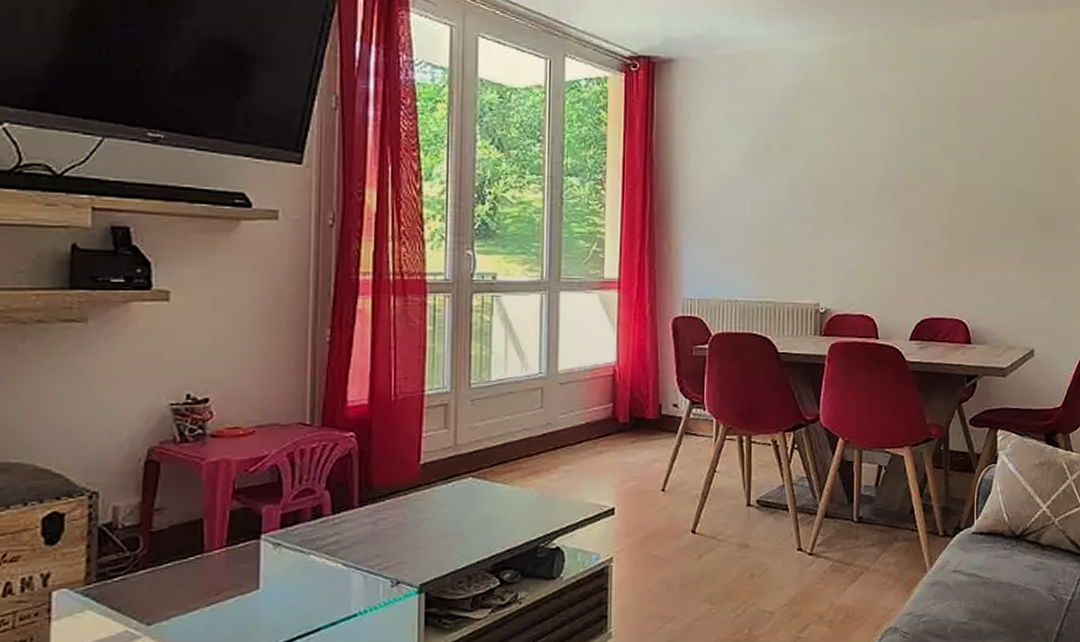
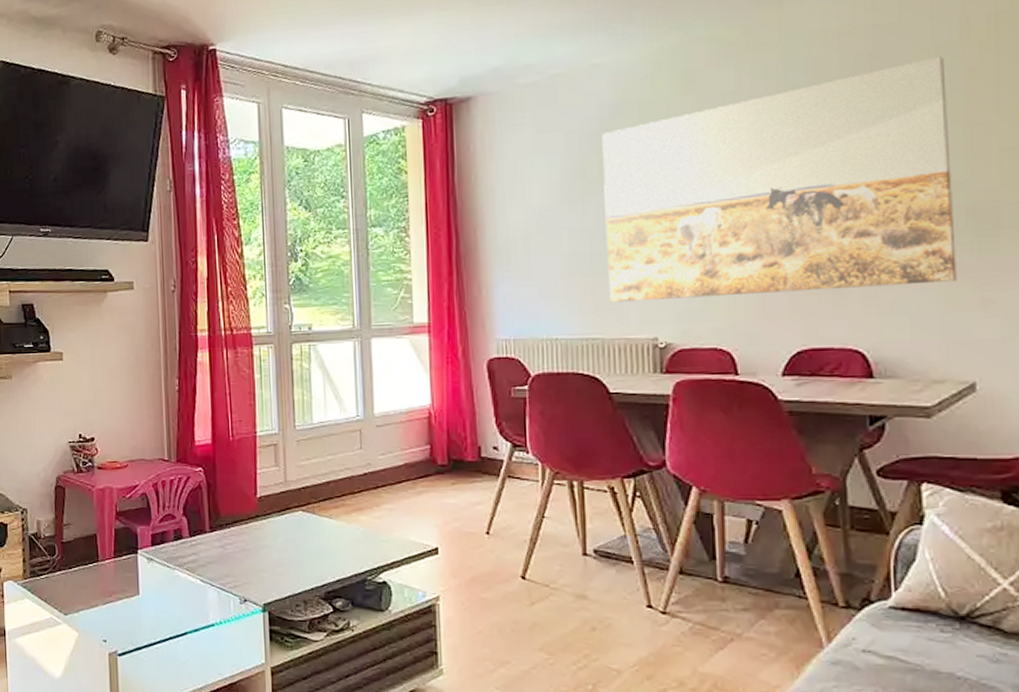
wall art: none [782,89,1027,270] -> present [602,56,957,303]

